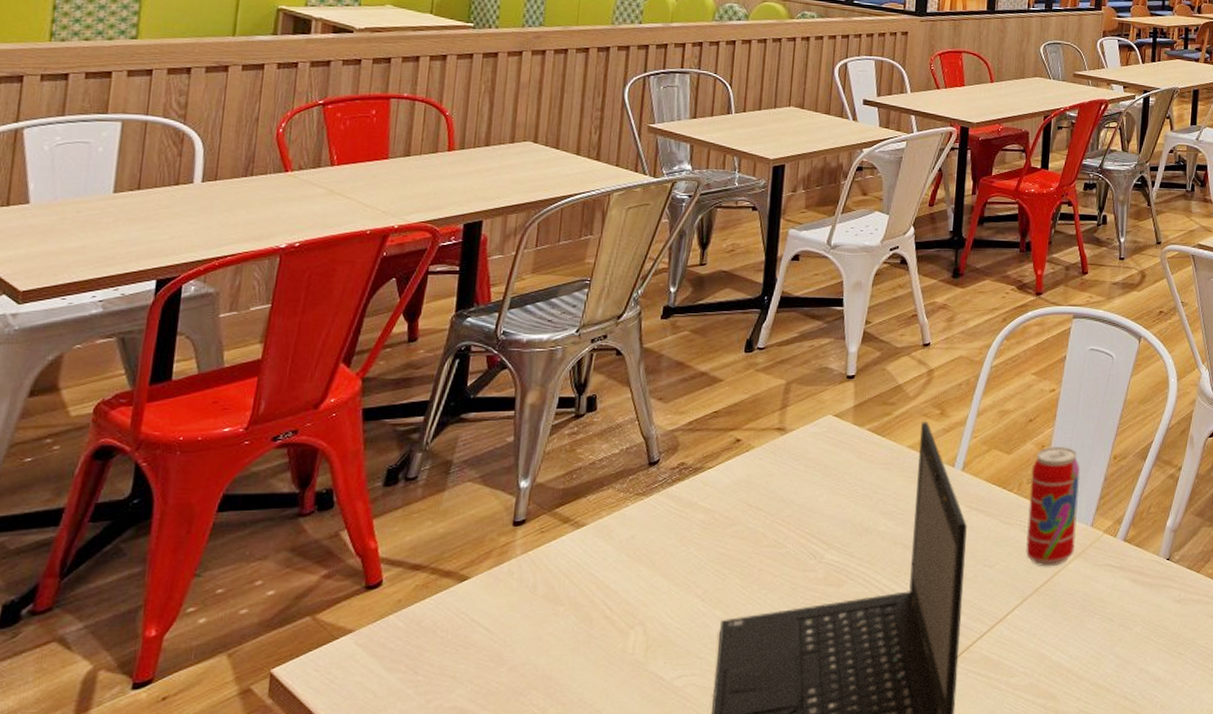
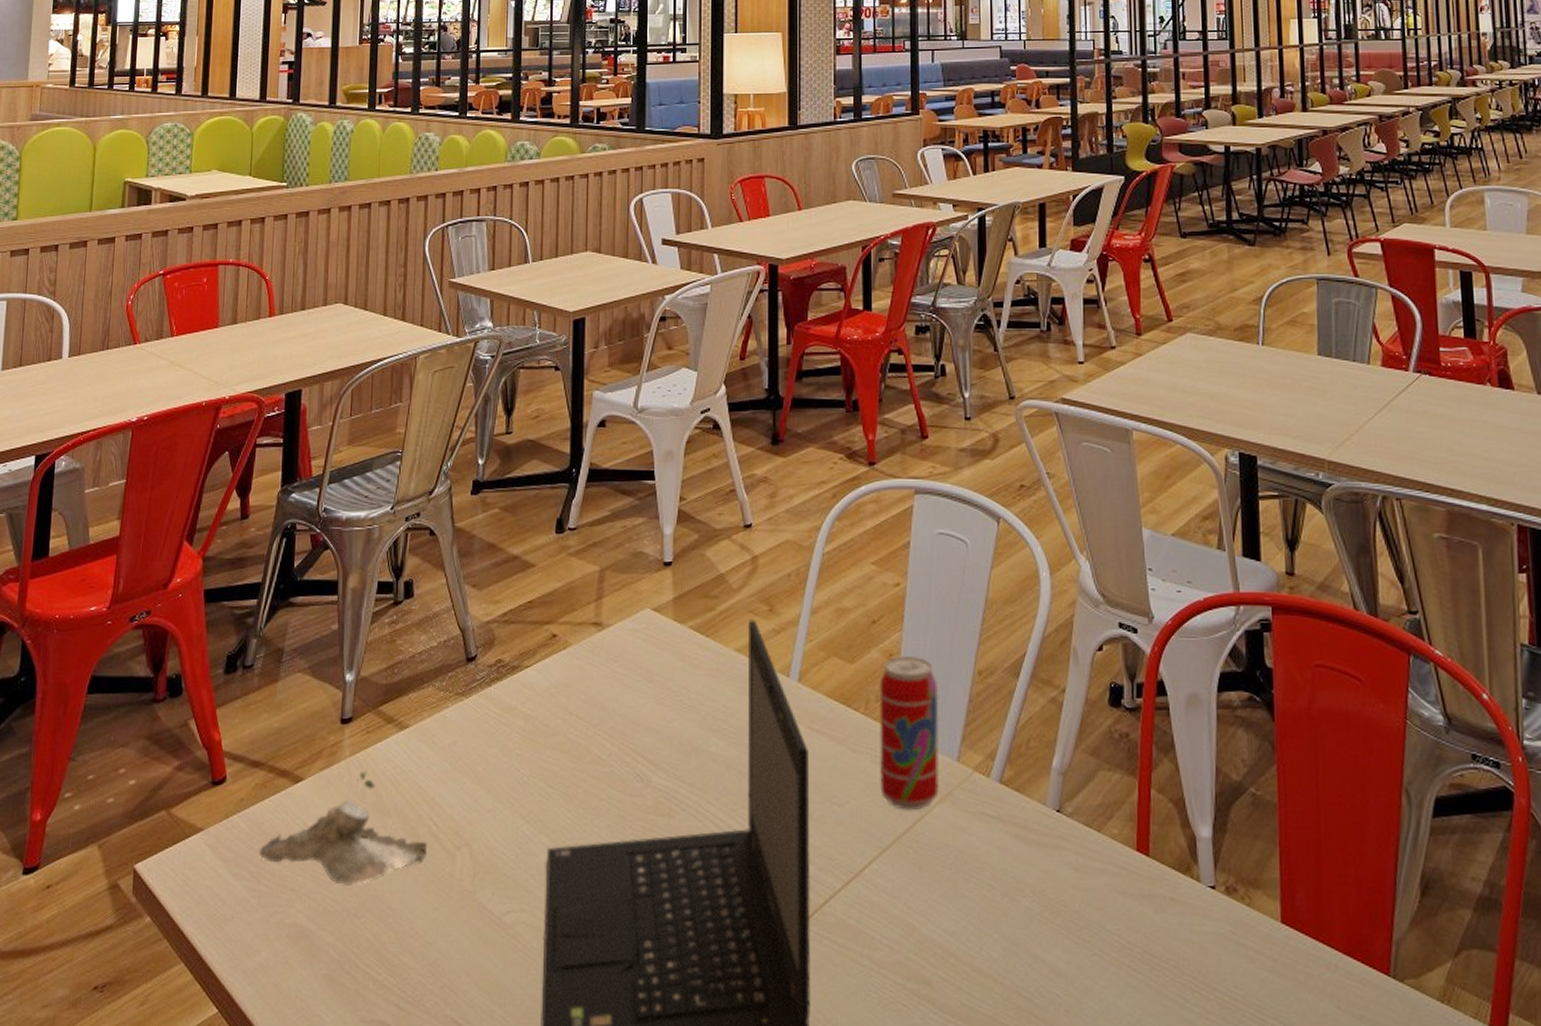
tissue: none [417,566,600,669] -> present [258,771,427,886]

